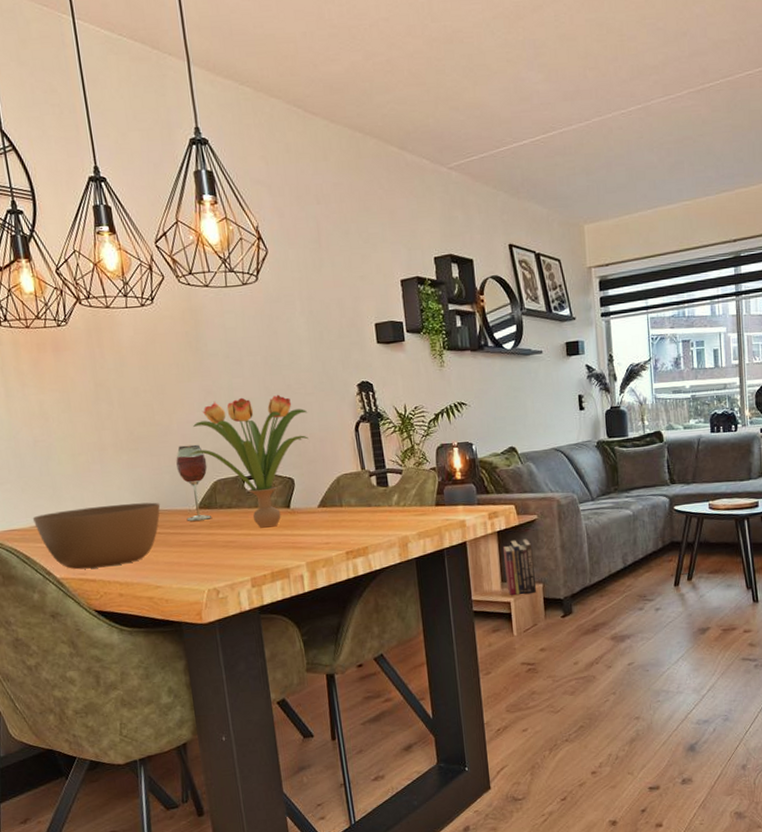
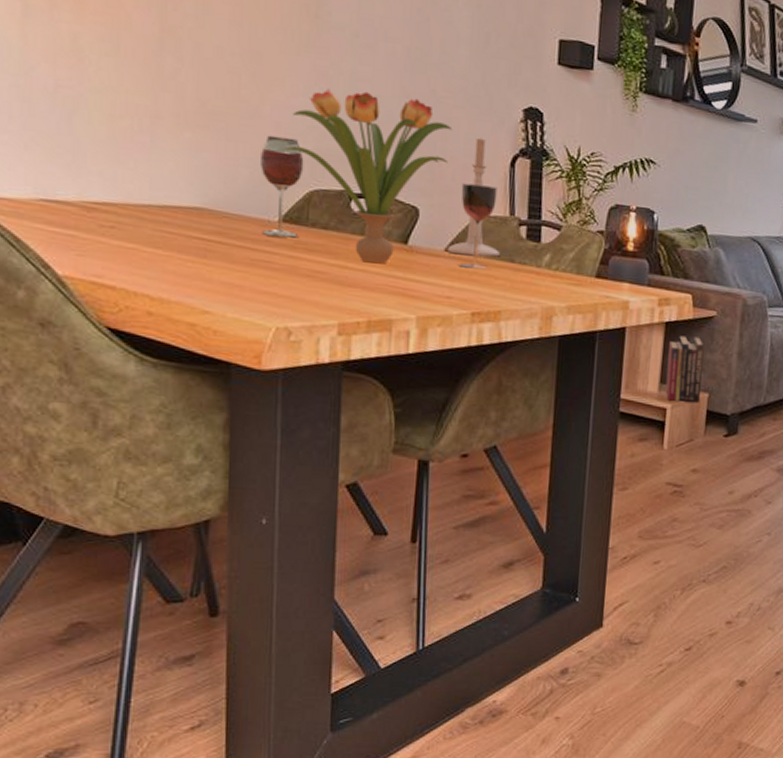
bowl: present [32,502,161,570] -> none [34,185,228,274]
candlestick: none [320,414,360,509] -> present [447,137,501,258]
wineglass: none [321,450,354,518] -> present [460,183,497,270]

